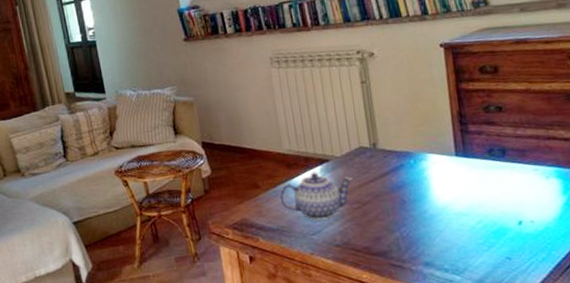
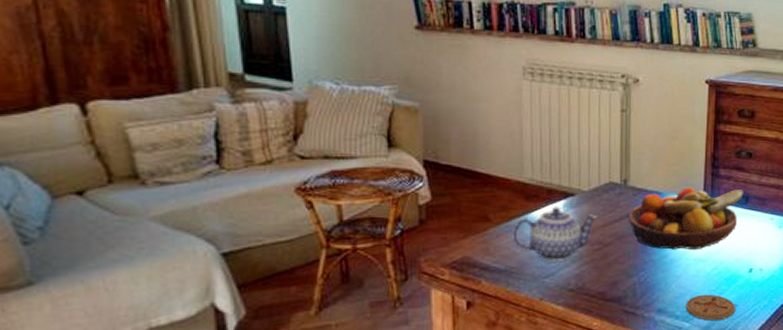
fruit bowl: none [381,143,499,206] -> present [628,187,744,250]
coaster: none [453,247,511,274] -> present [685,294,736,321]

